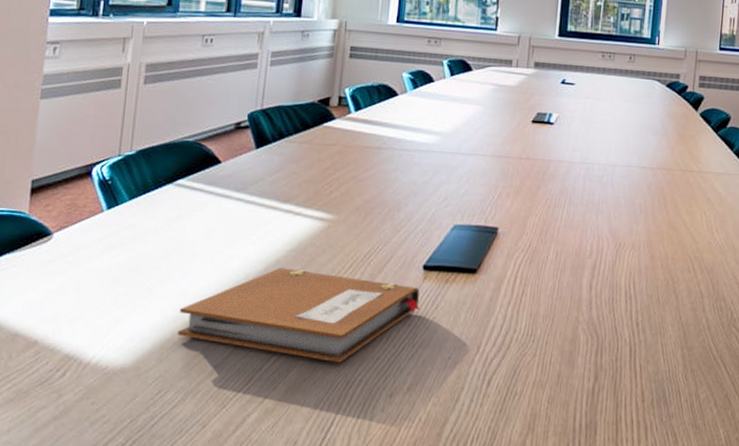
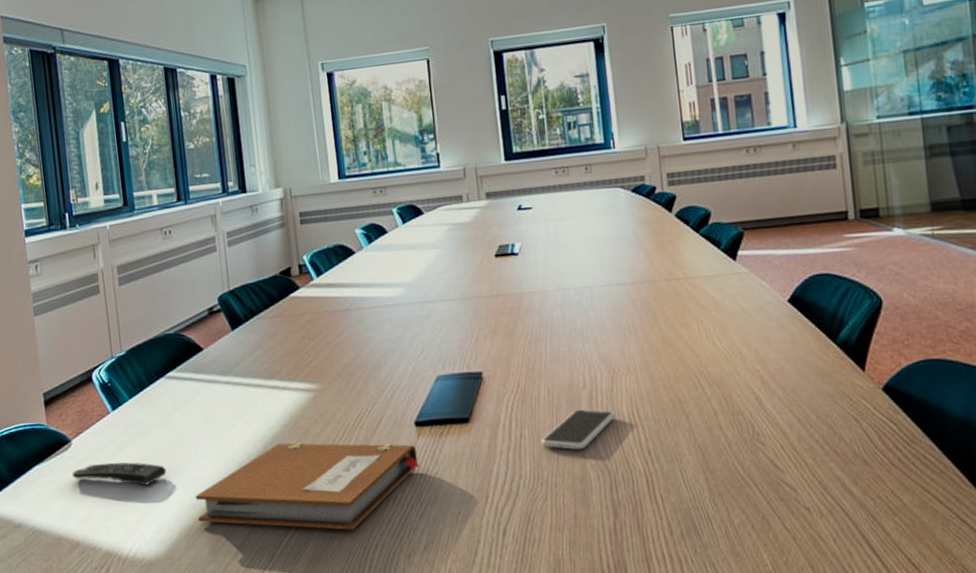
remote control: none [46,262,154,292] -> present [72,462,167,487]
smartphone: none [541,275,614,314] -> present [541,409,616,450]

